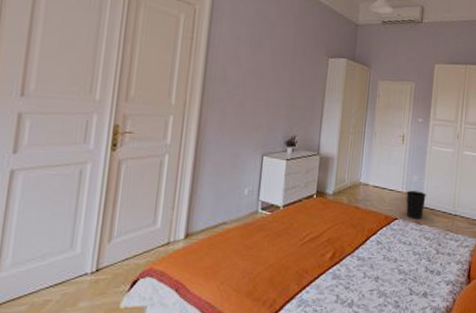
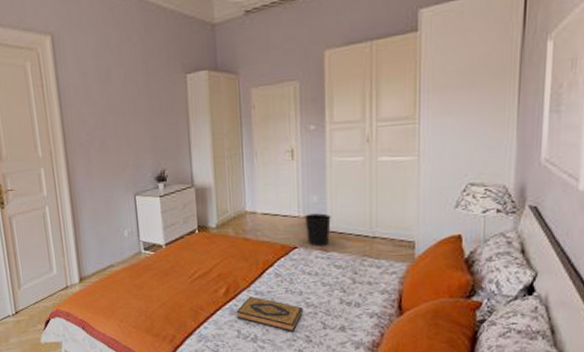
hardback book: none [337,262,396,298] -> present [236,296,303,333]

